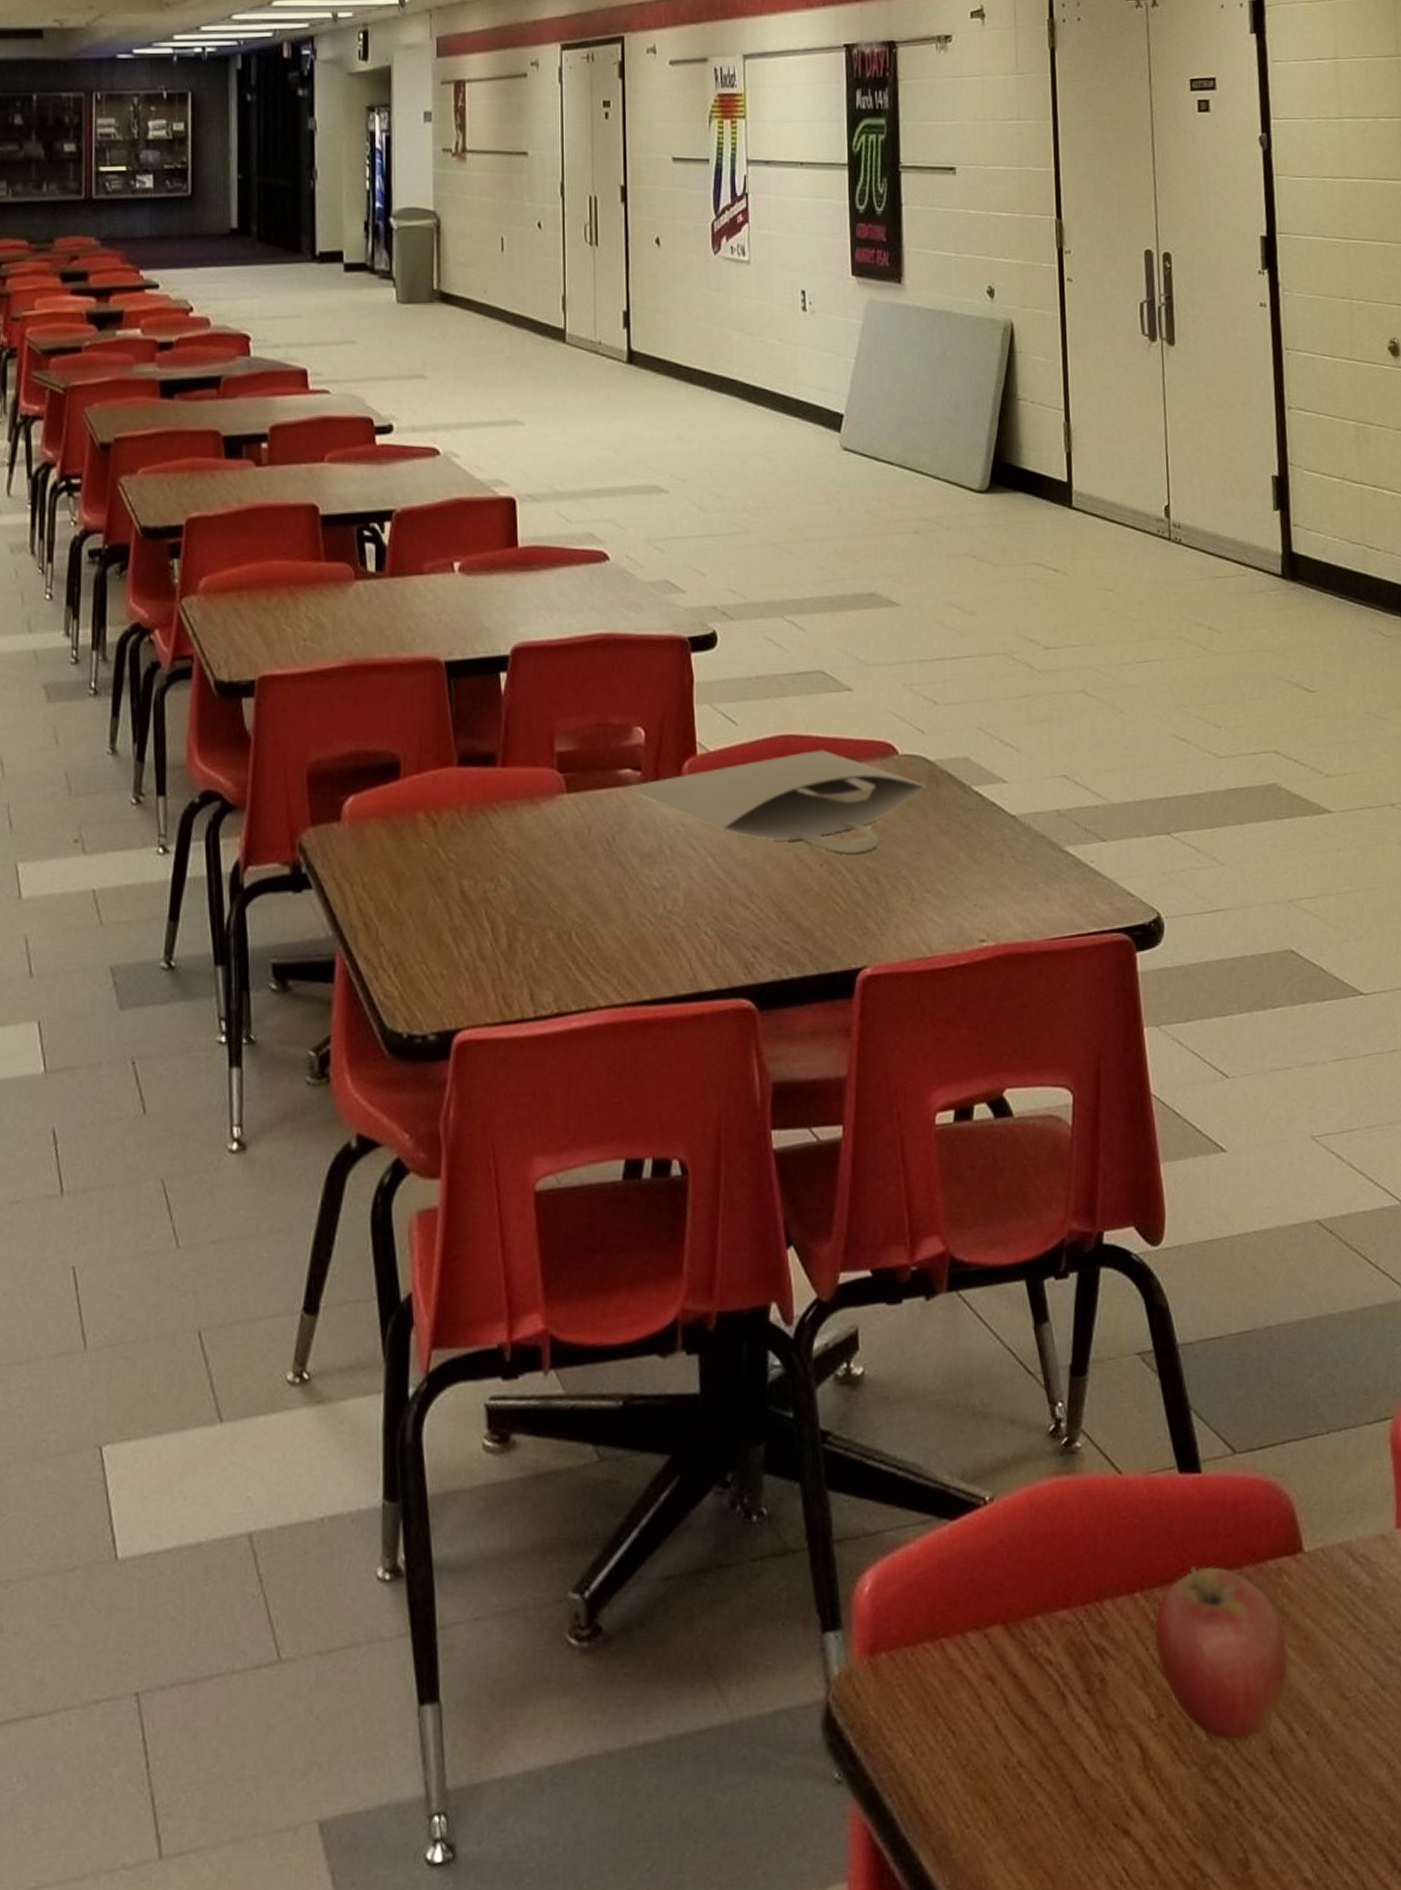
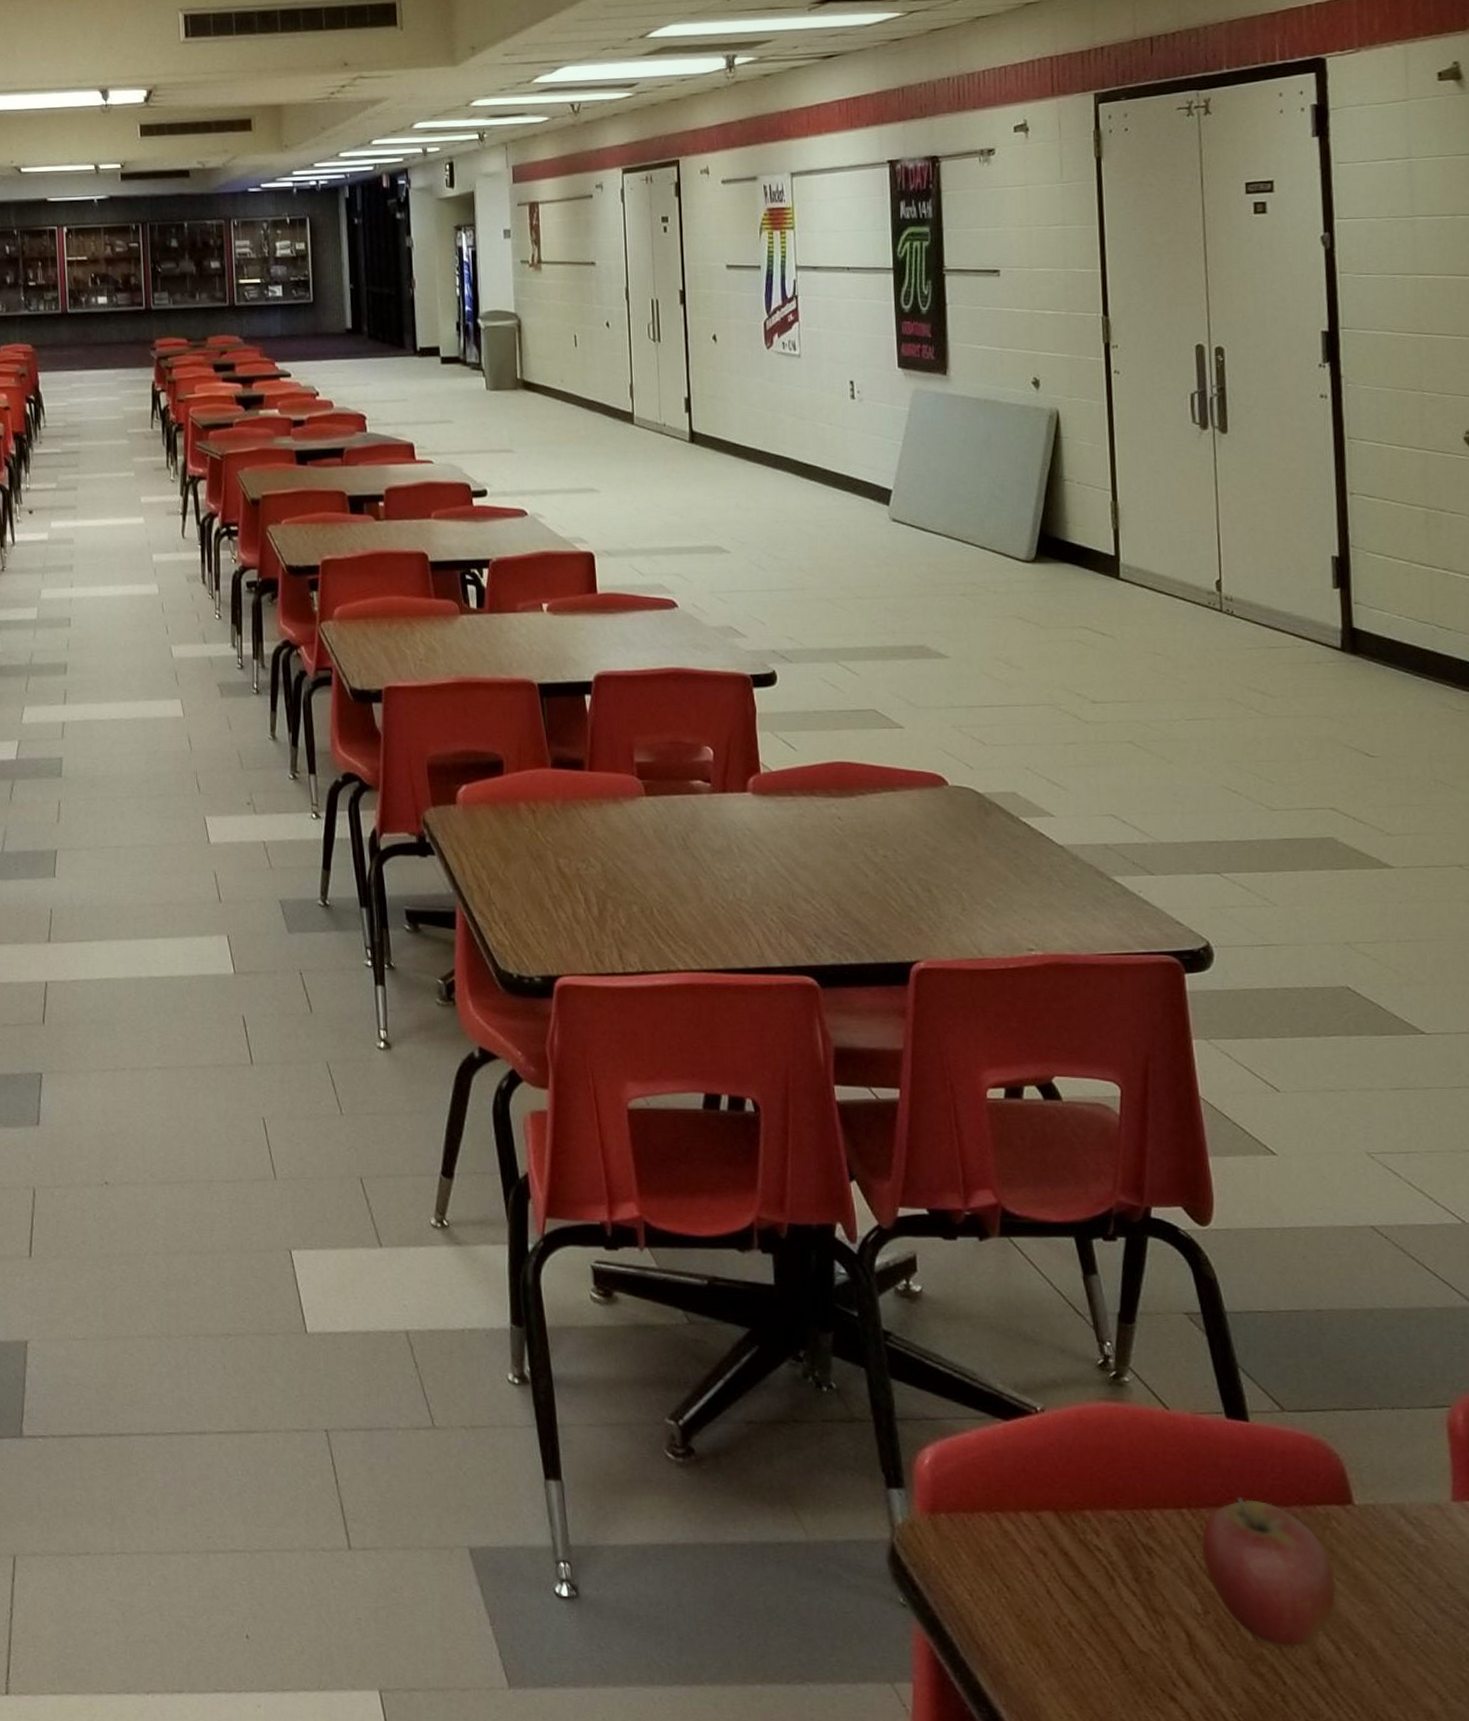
tote bag: present [626,749,928,854] -> none [698,776,977,866]

